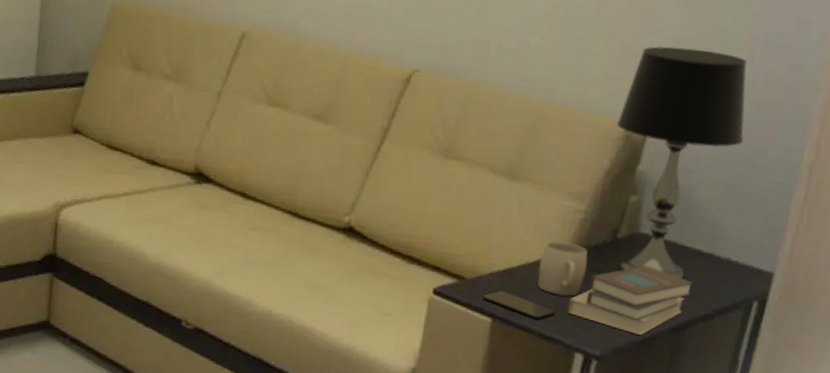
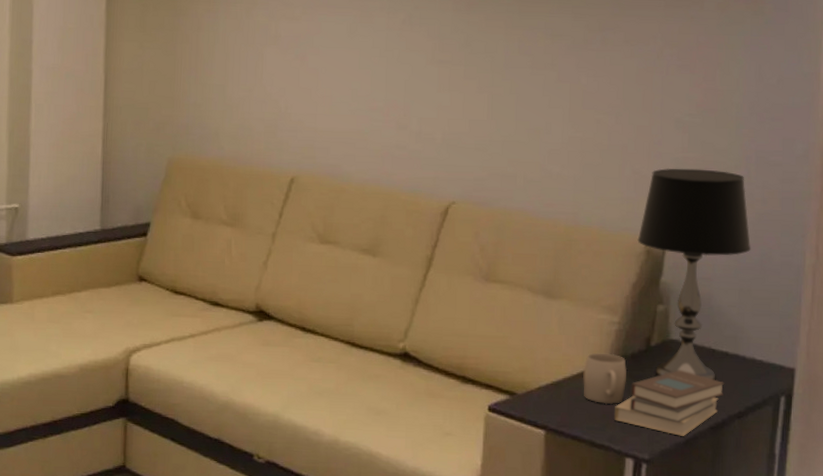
smartphone: present [483,290,556,320] -> none [535,403,604,429]

